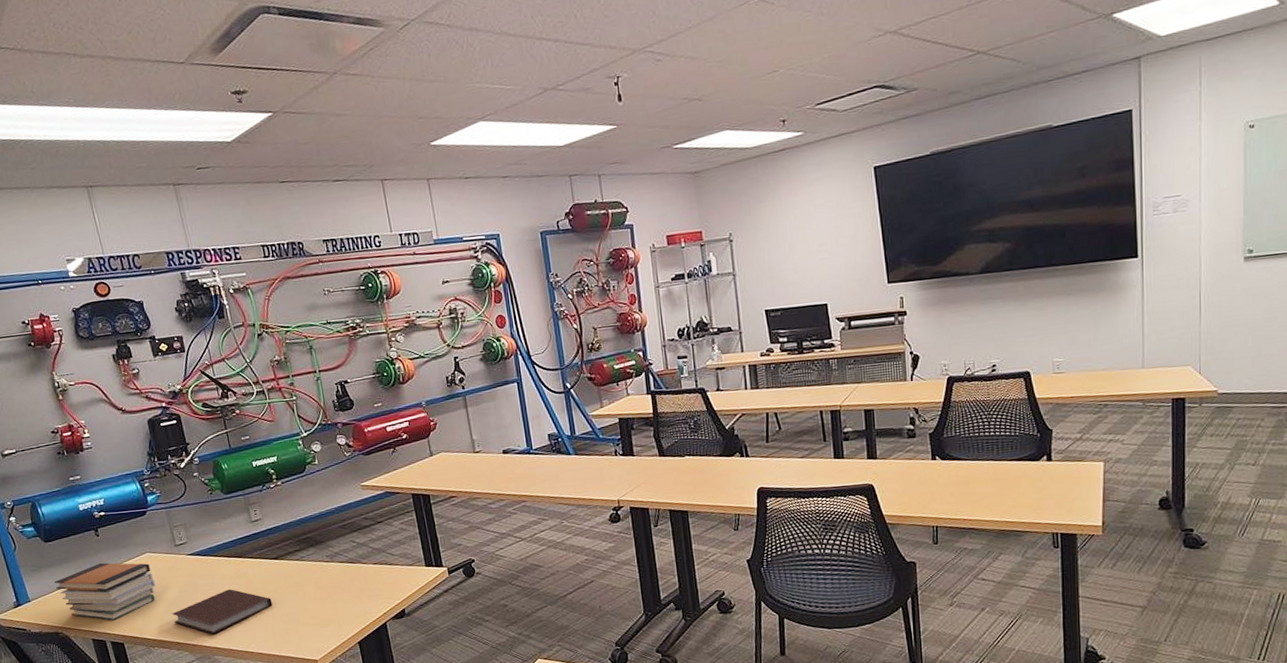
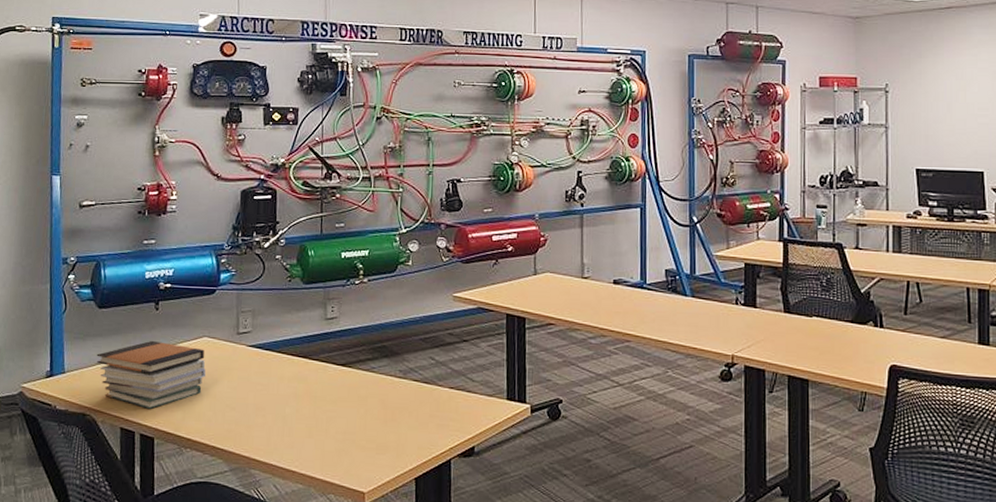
notebook: present [172,589,273,635] -> none [215,392,329,444]

